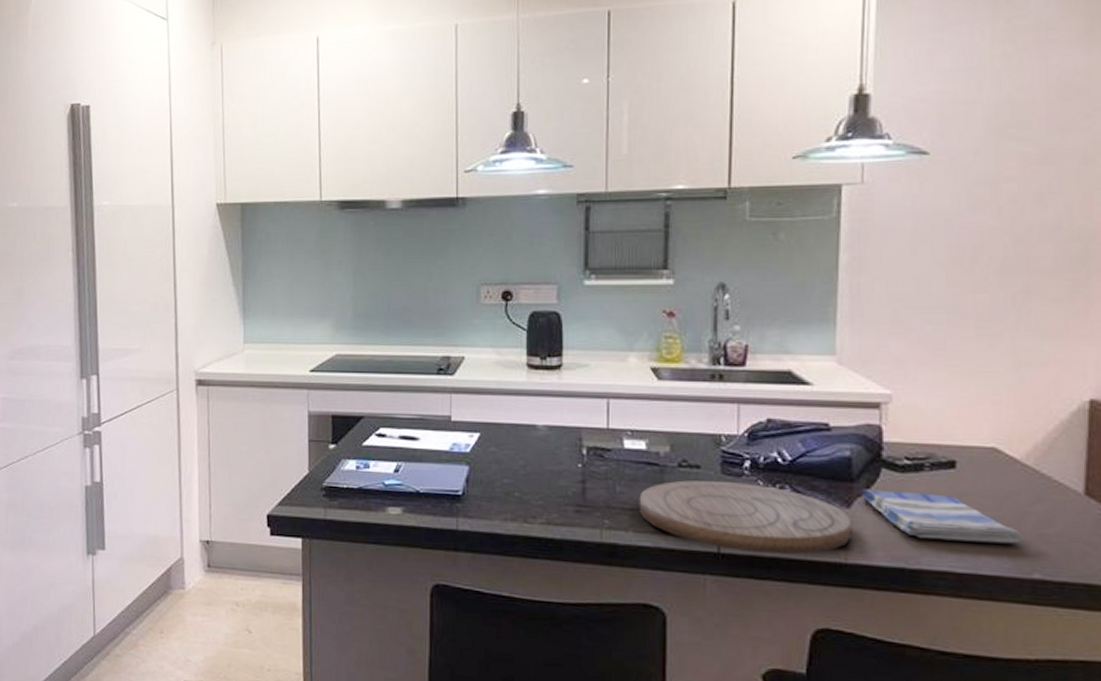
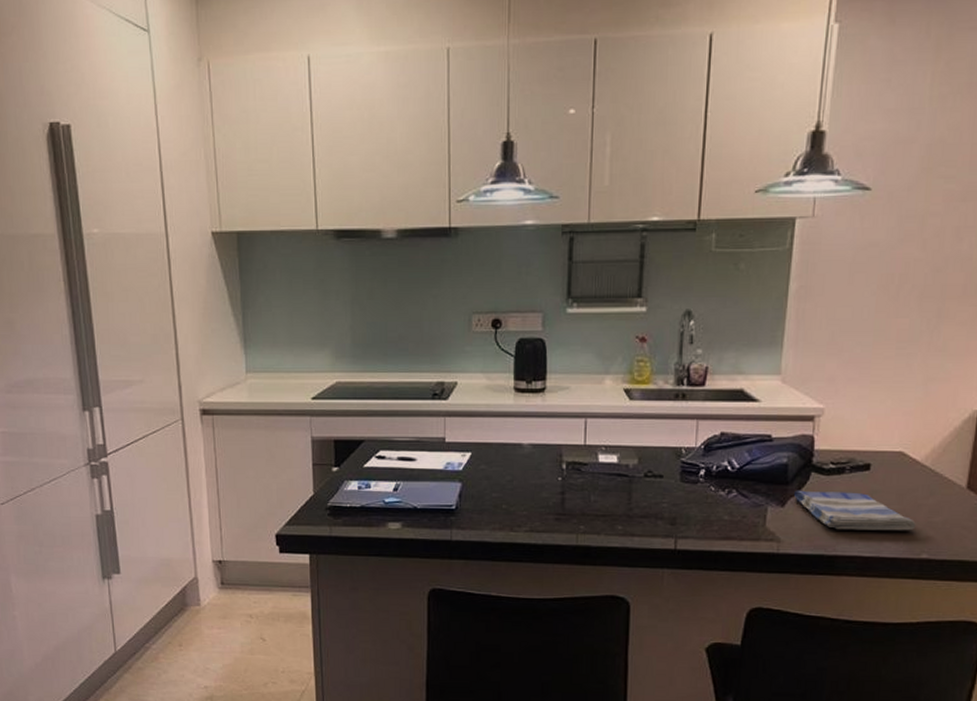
cutting board: present [639,480,852,555] -> none [610,487,785,548]

